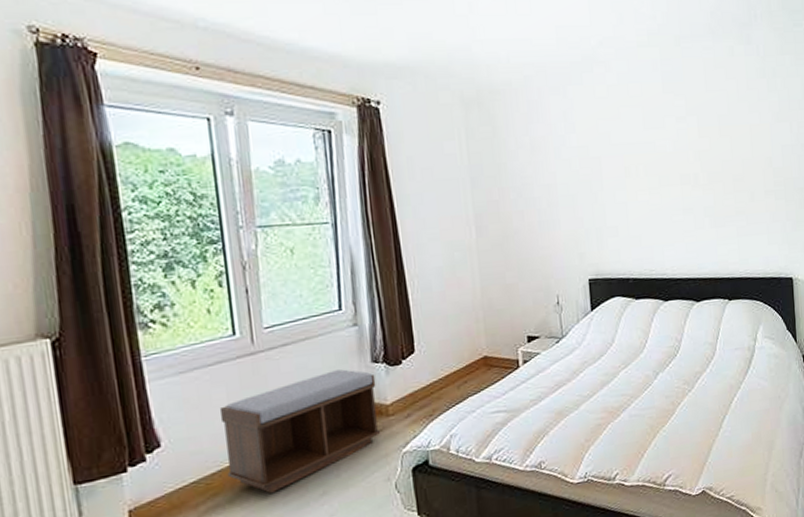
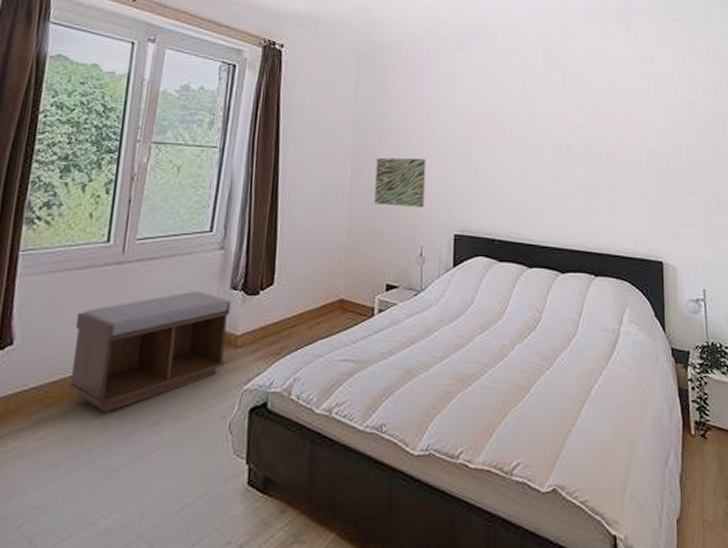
wall art: none [500,206,556,260] -> present [374,157,426,207]

